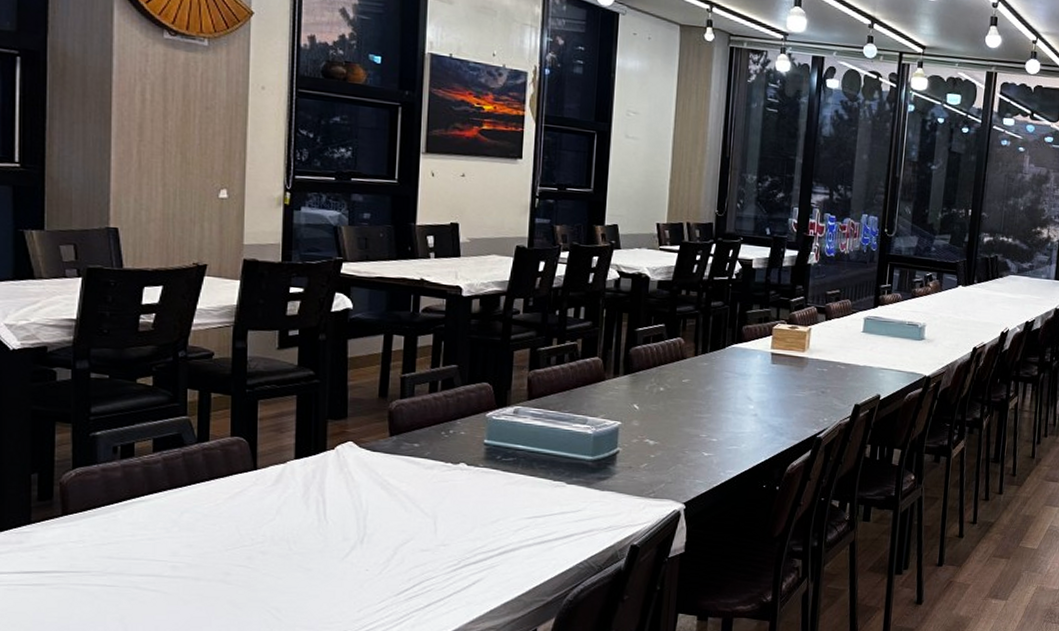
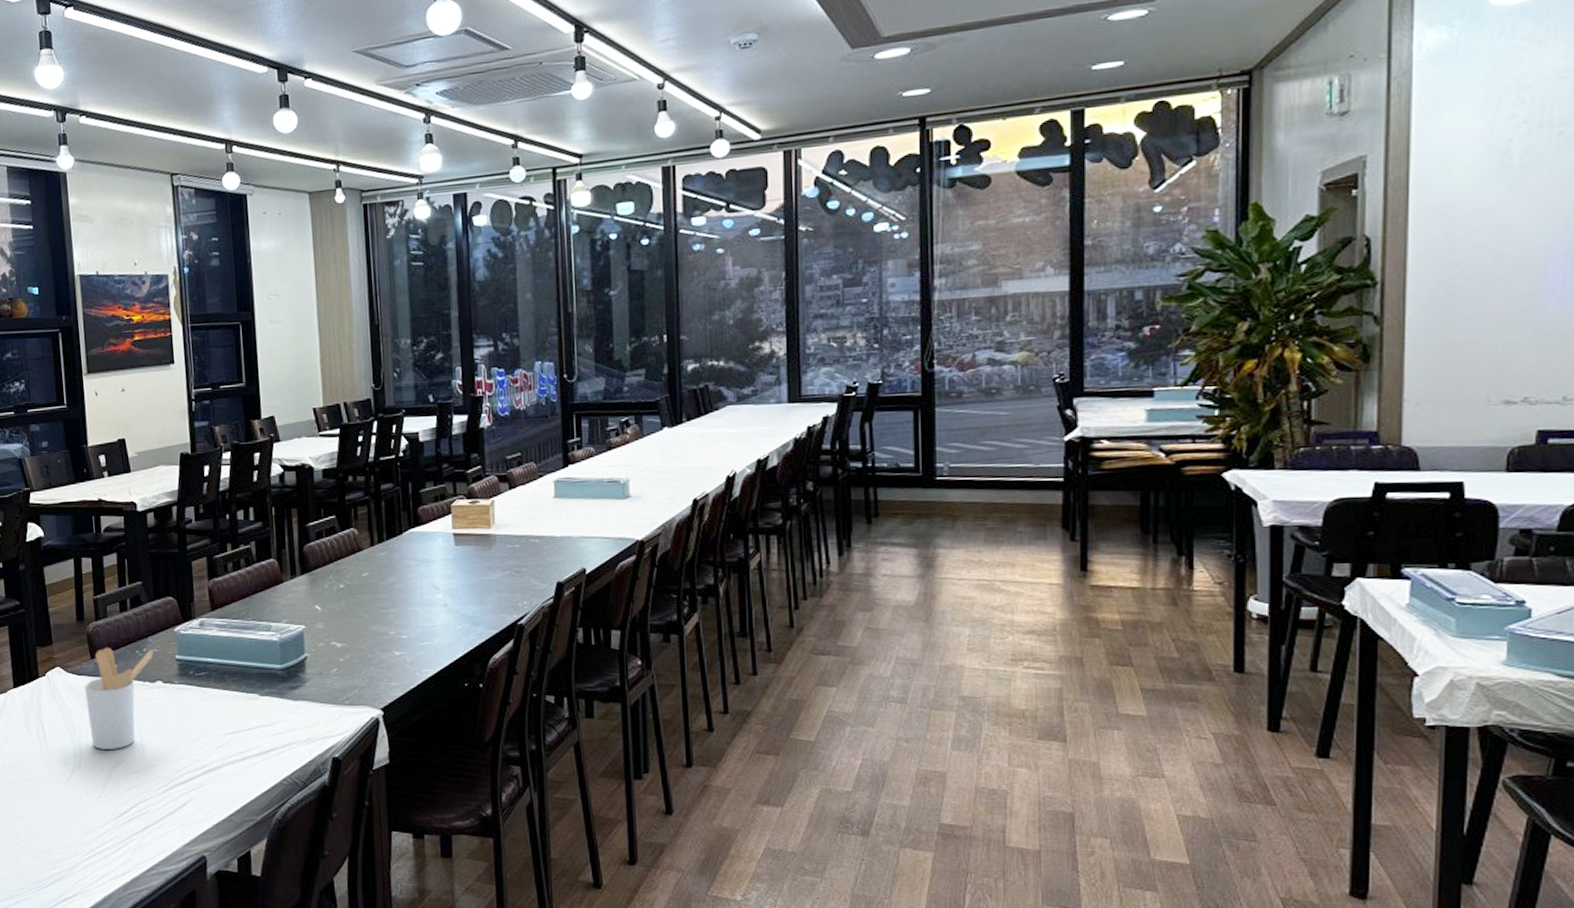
utensil holder: none [377,425,461,527] -> present [84,647,154,749]

